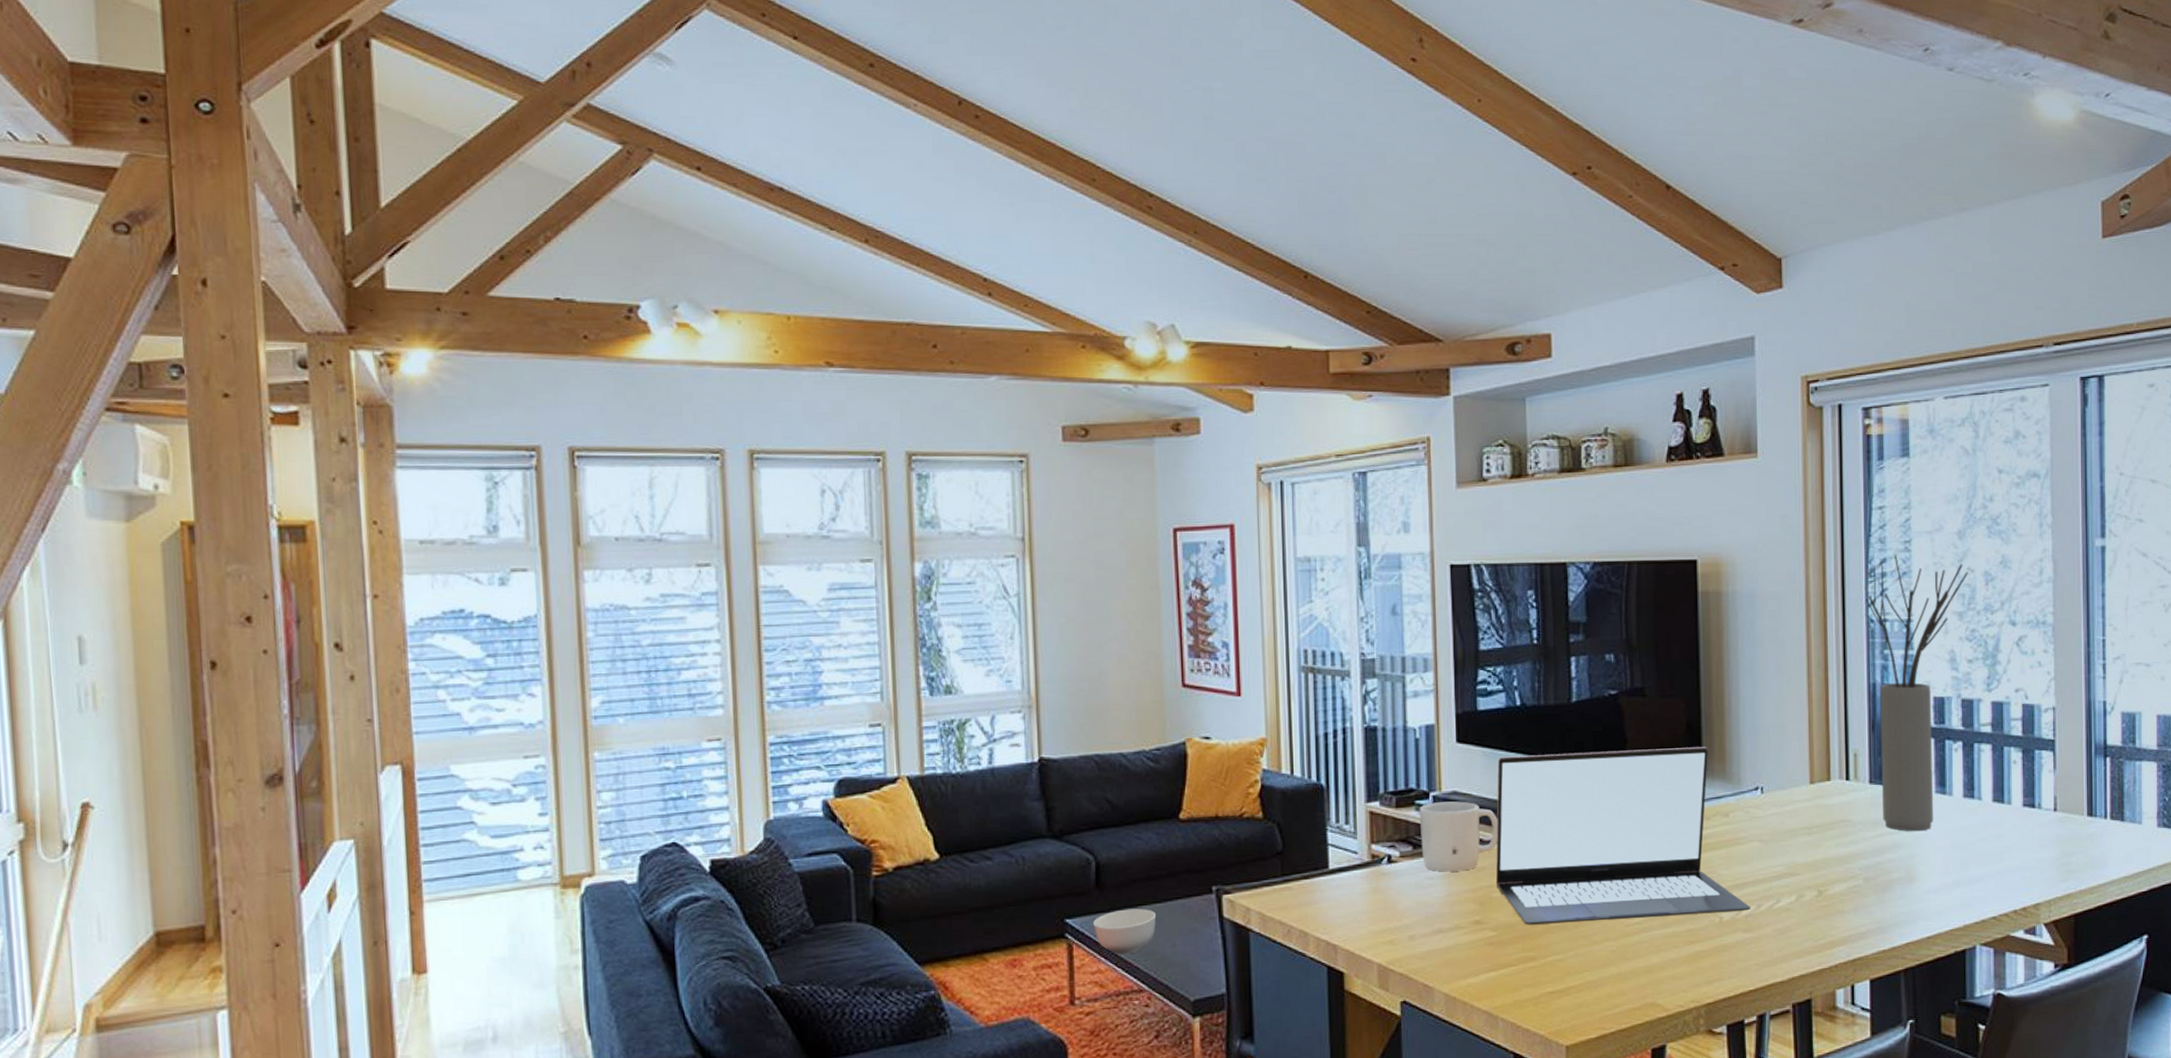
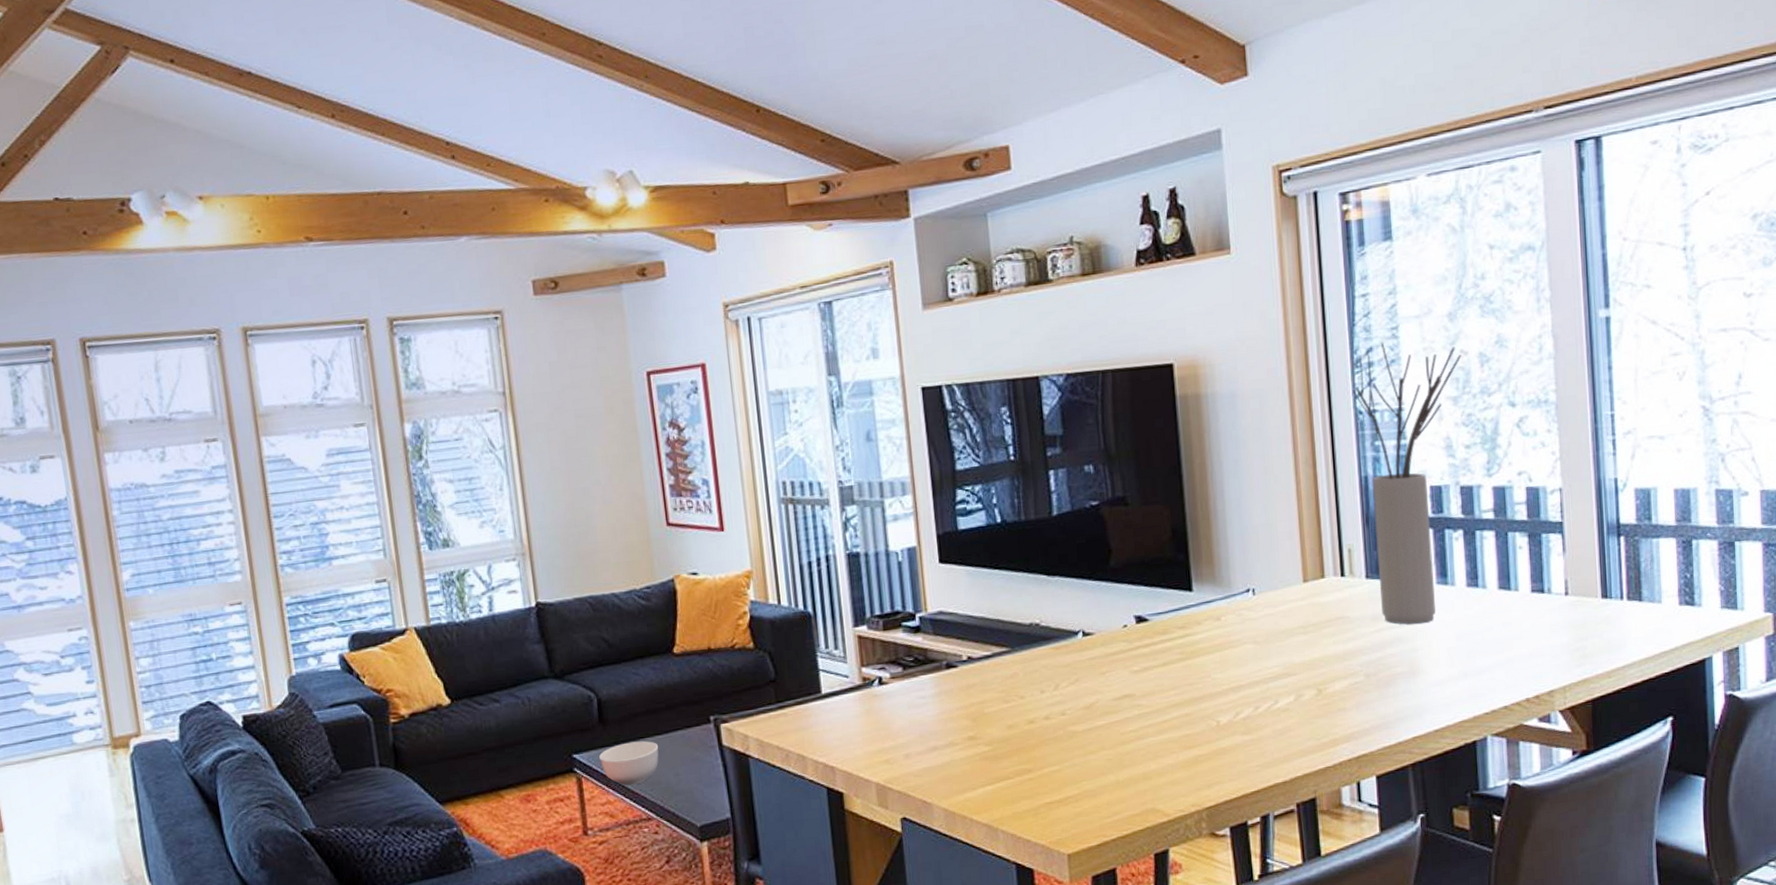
mug: present [1419,801,1498,872] -> none [906,620,987,691]
laptop: present [1495,747,1751,925] -> none [981,552,1248,739]

